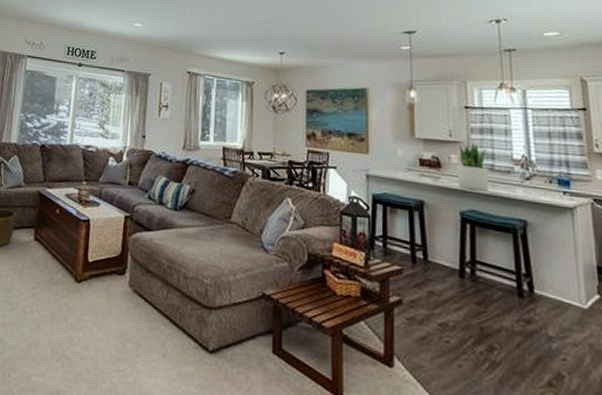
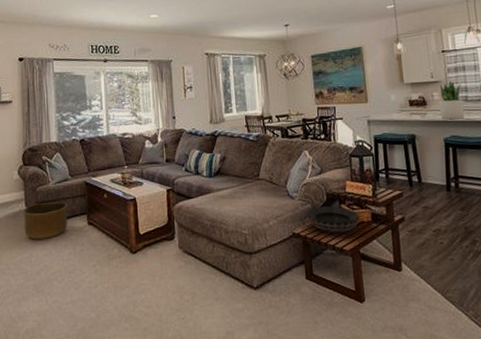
decorative bowl: none [280,267,346,305] -> present [305,206,360,233]

